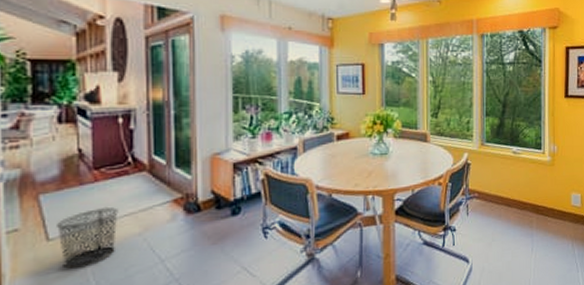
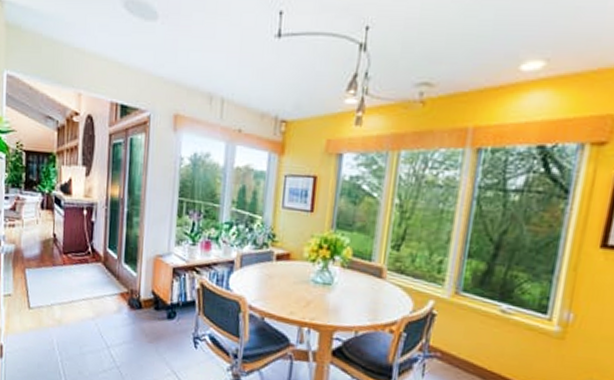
waste bin: present [57,206,119,269] -> none [35,288,79,338]

